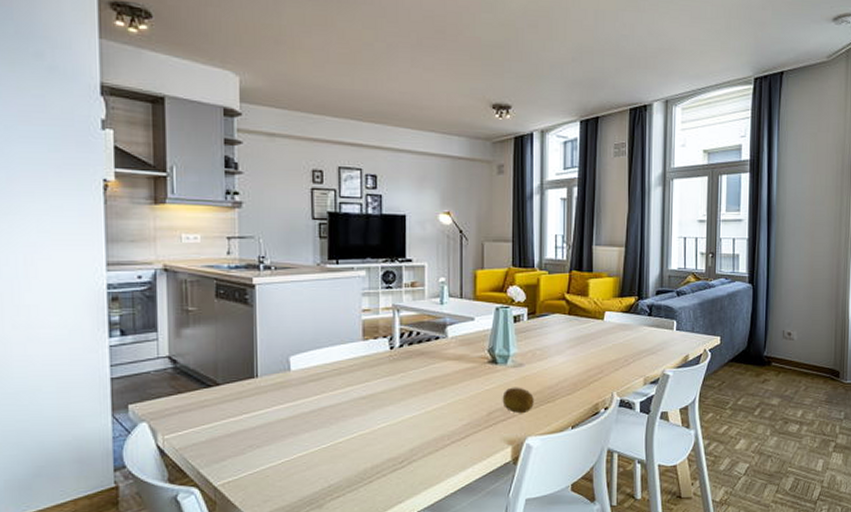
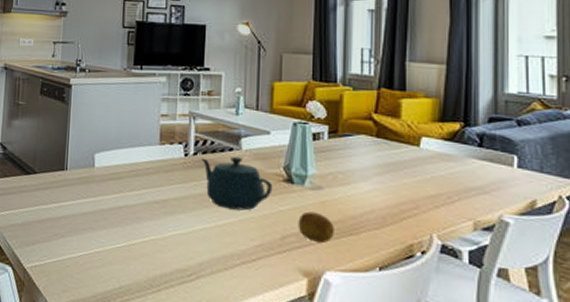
teapot: none [408,344,478,395] -> present [202,156,273,211]

